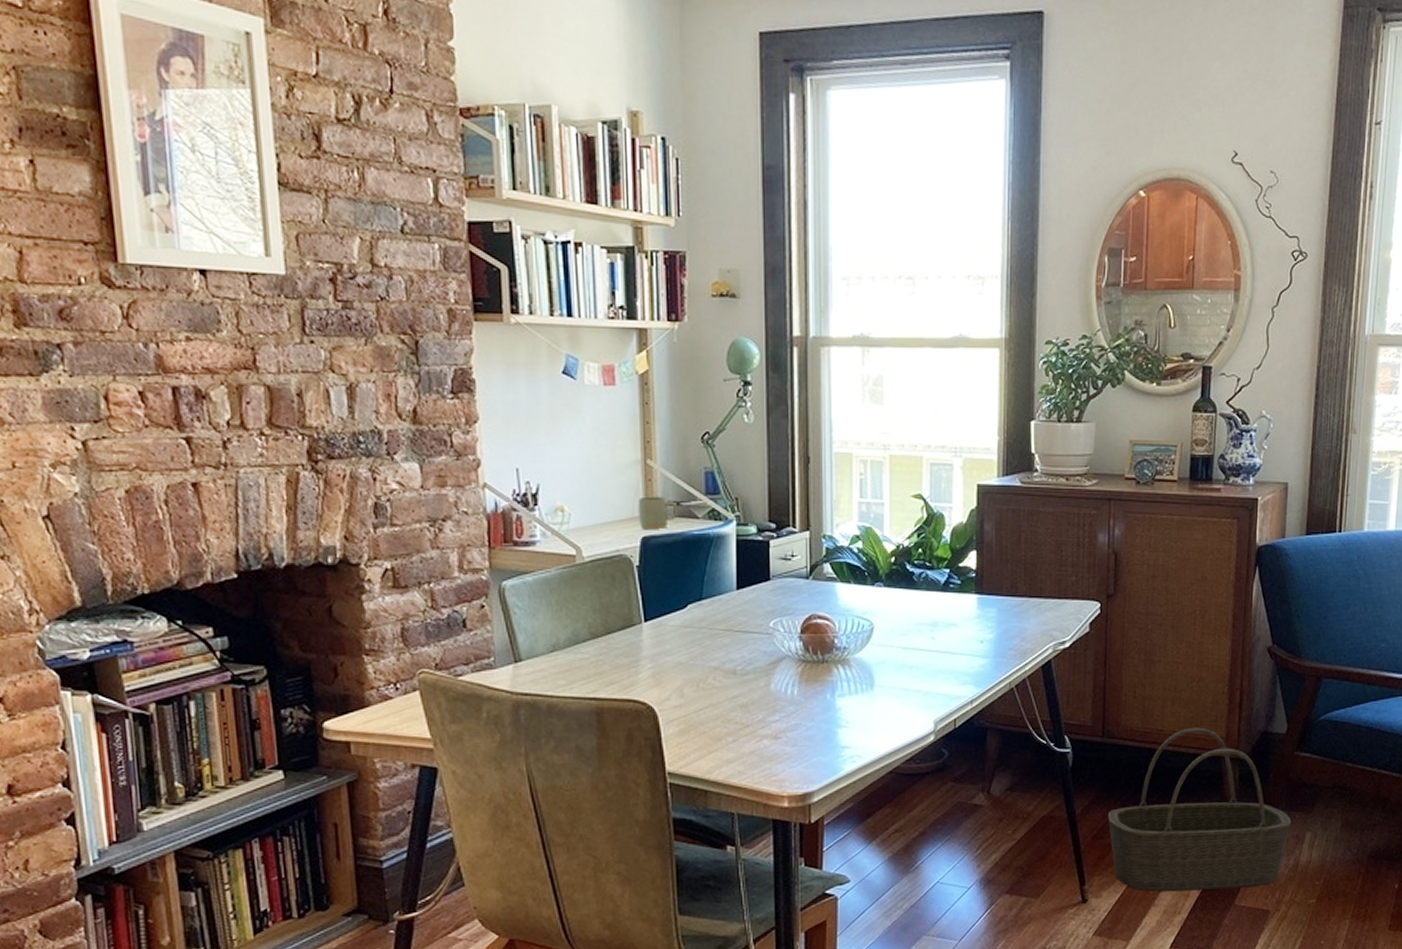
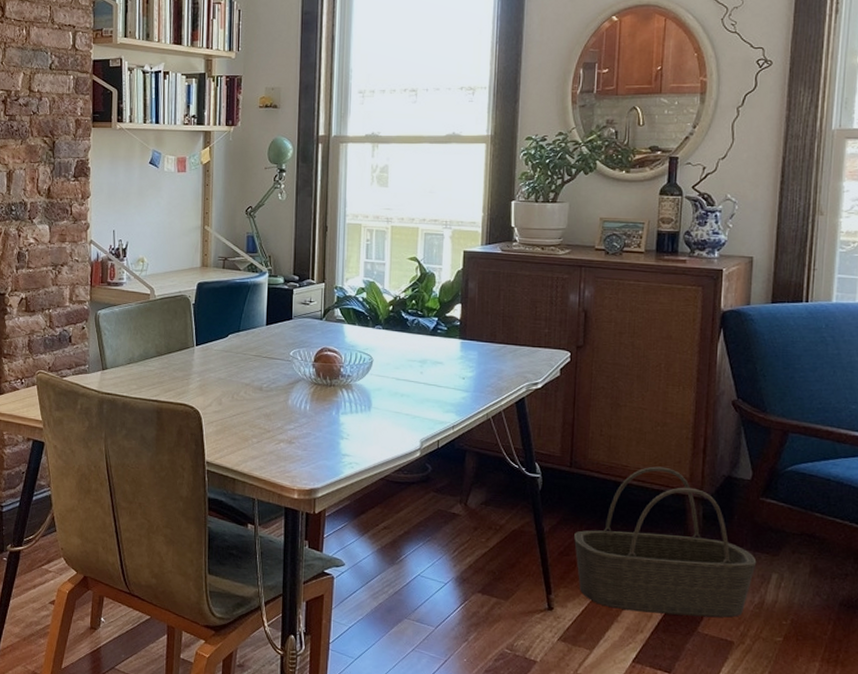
mug: present [637,496,679,528] -> none [196,253,226,277]

